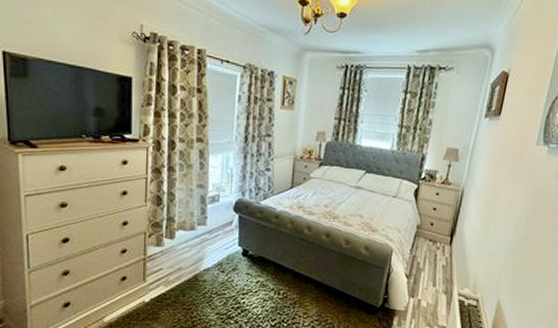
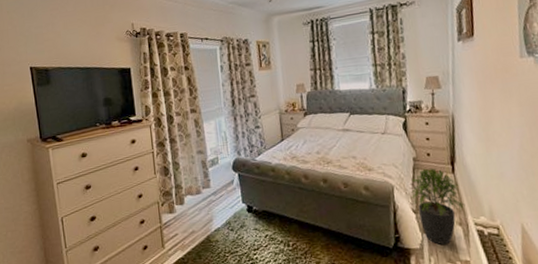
potted plant: none [407,237,454,310] -> present [410,168,465,245]

